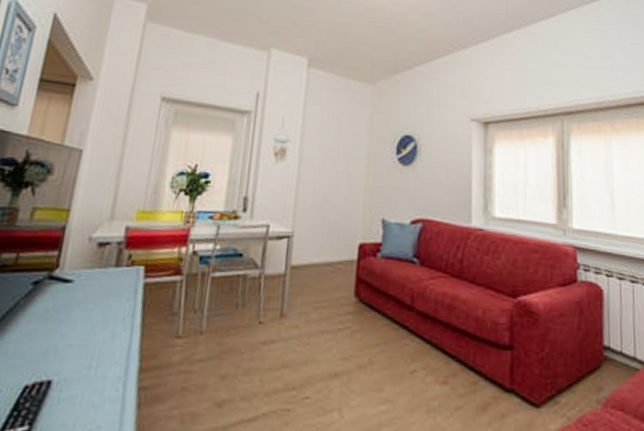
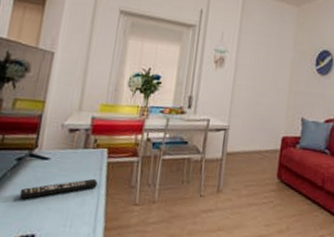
remote control: none [34,304,132,335] -> present [19,178,98,200]

